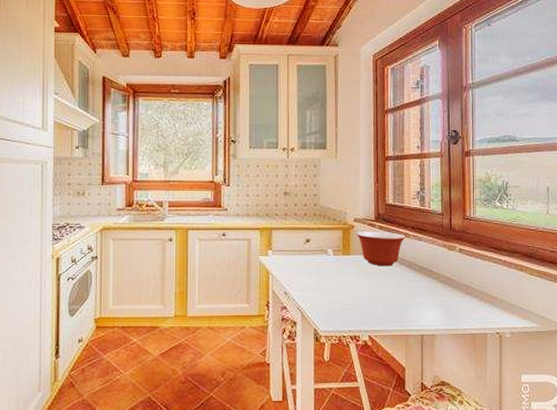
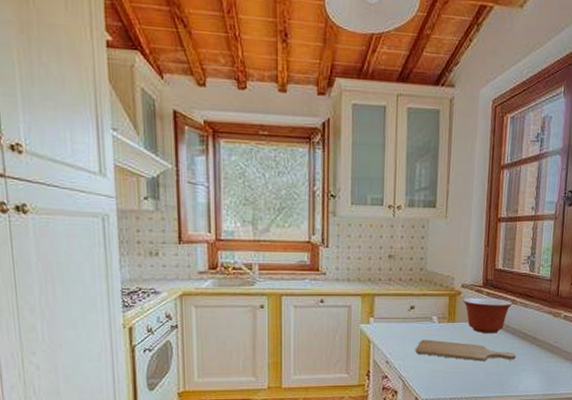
chopping board: none [313,271,414,294] -> present [416,339,517,362]

